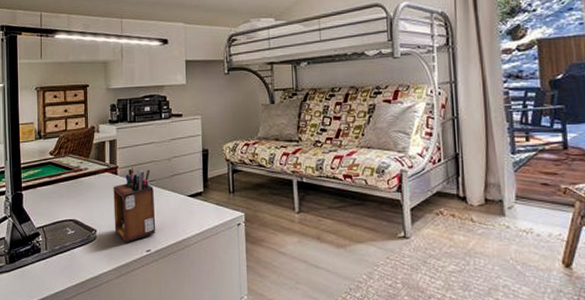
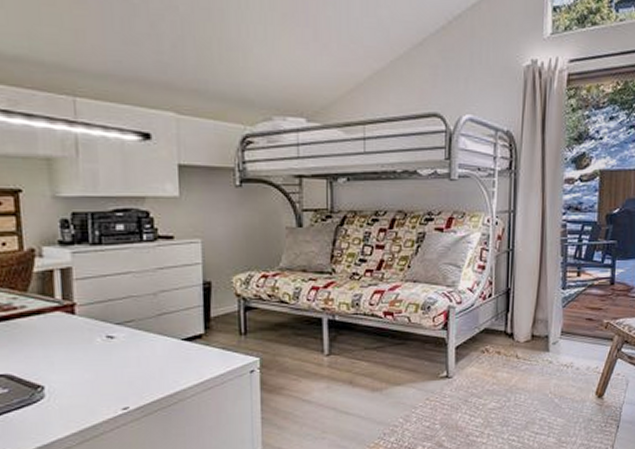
desk organizer: present [113,167,156,243] -> none [68,304,137,401]

